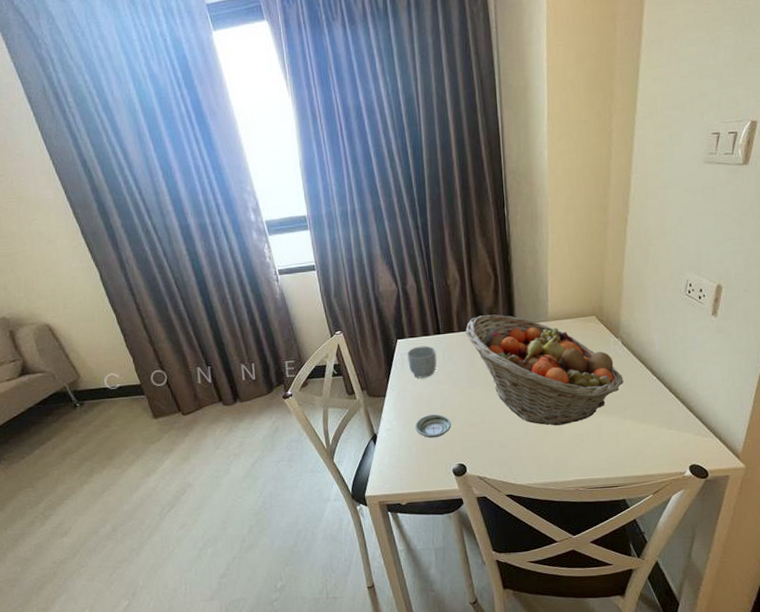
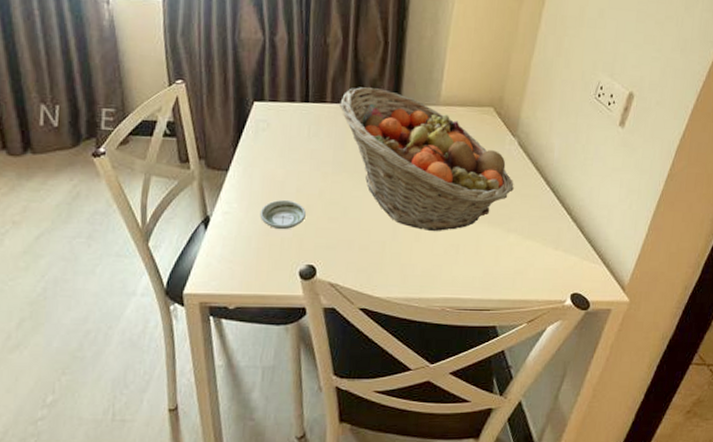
mug: present [407,346,437,378] -> none [263,113,300,154]

